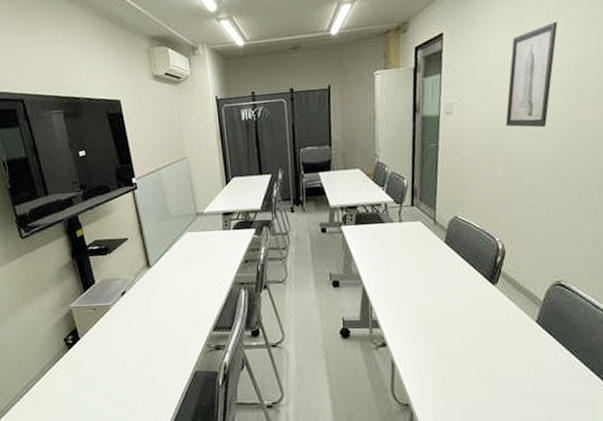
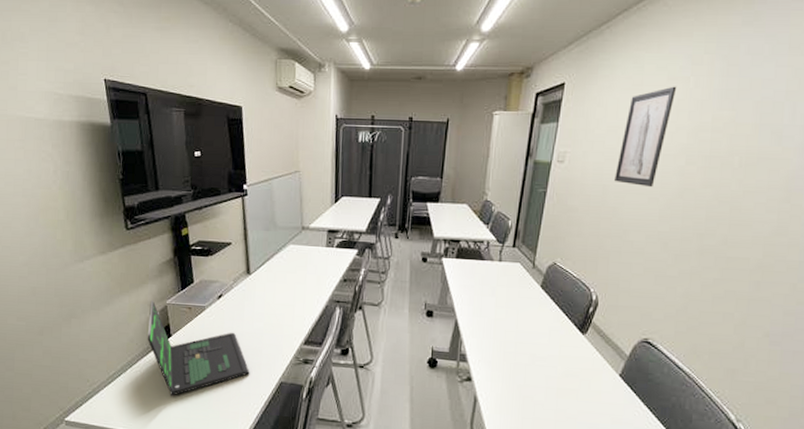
laptop: none [54,306,163,400] -> present [147,301,250,397]

